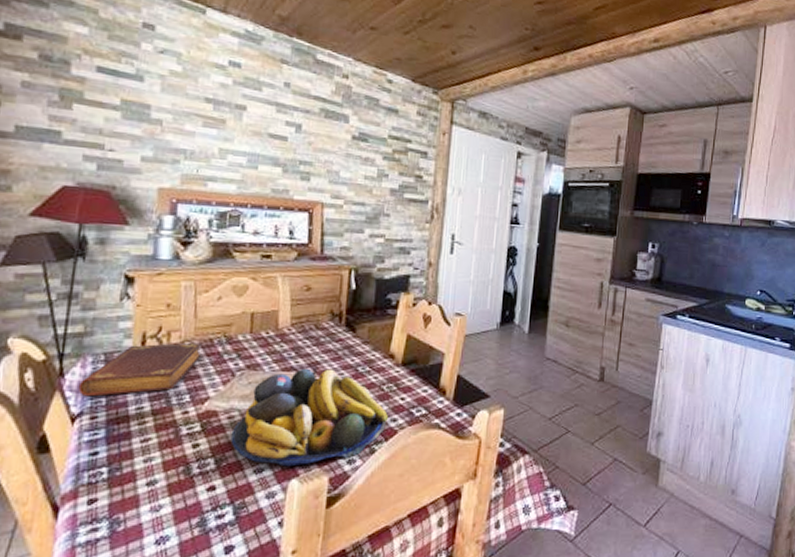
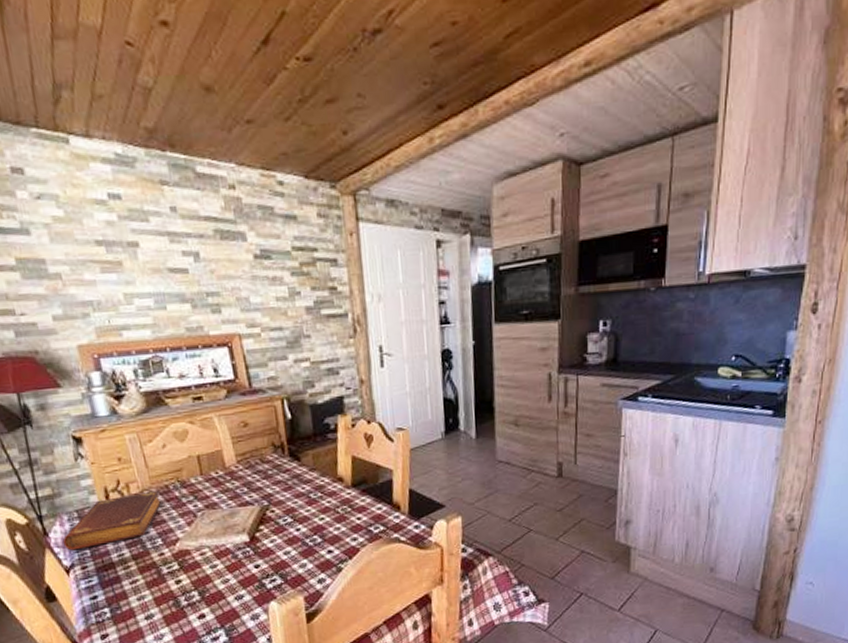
fruit bowl: present [231,368,388,467] -> none [206,499,348,592]

